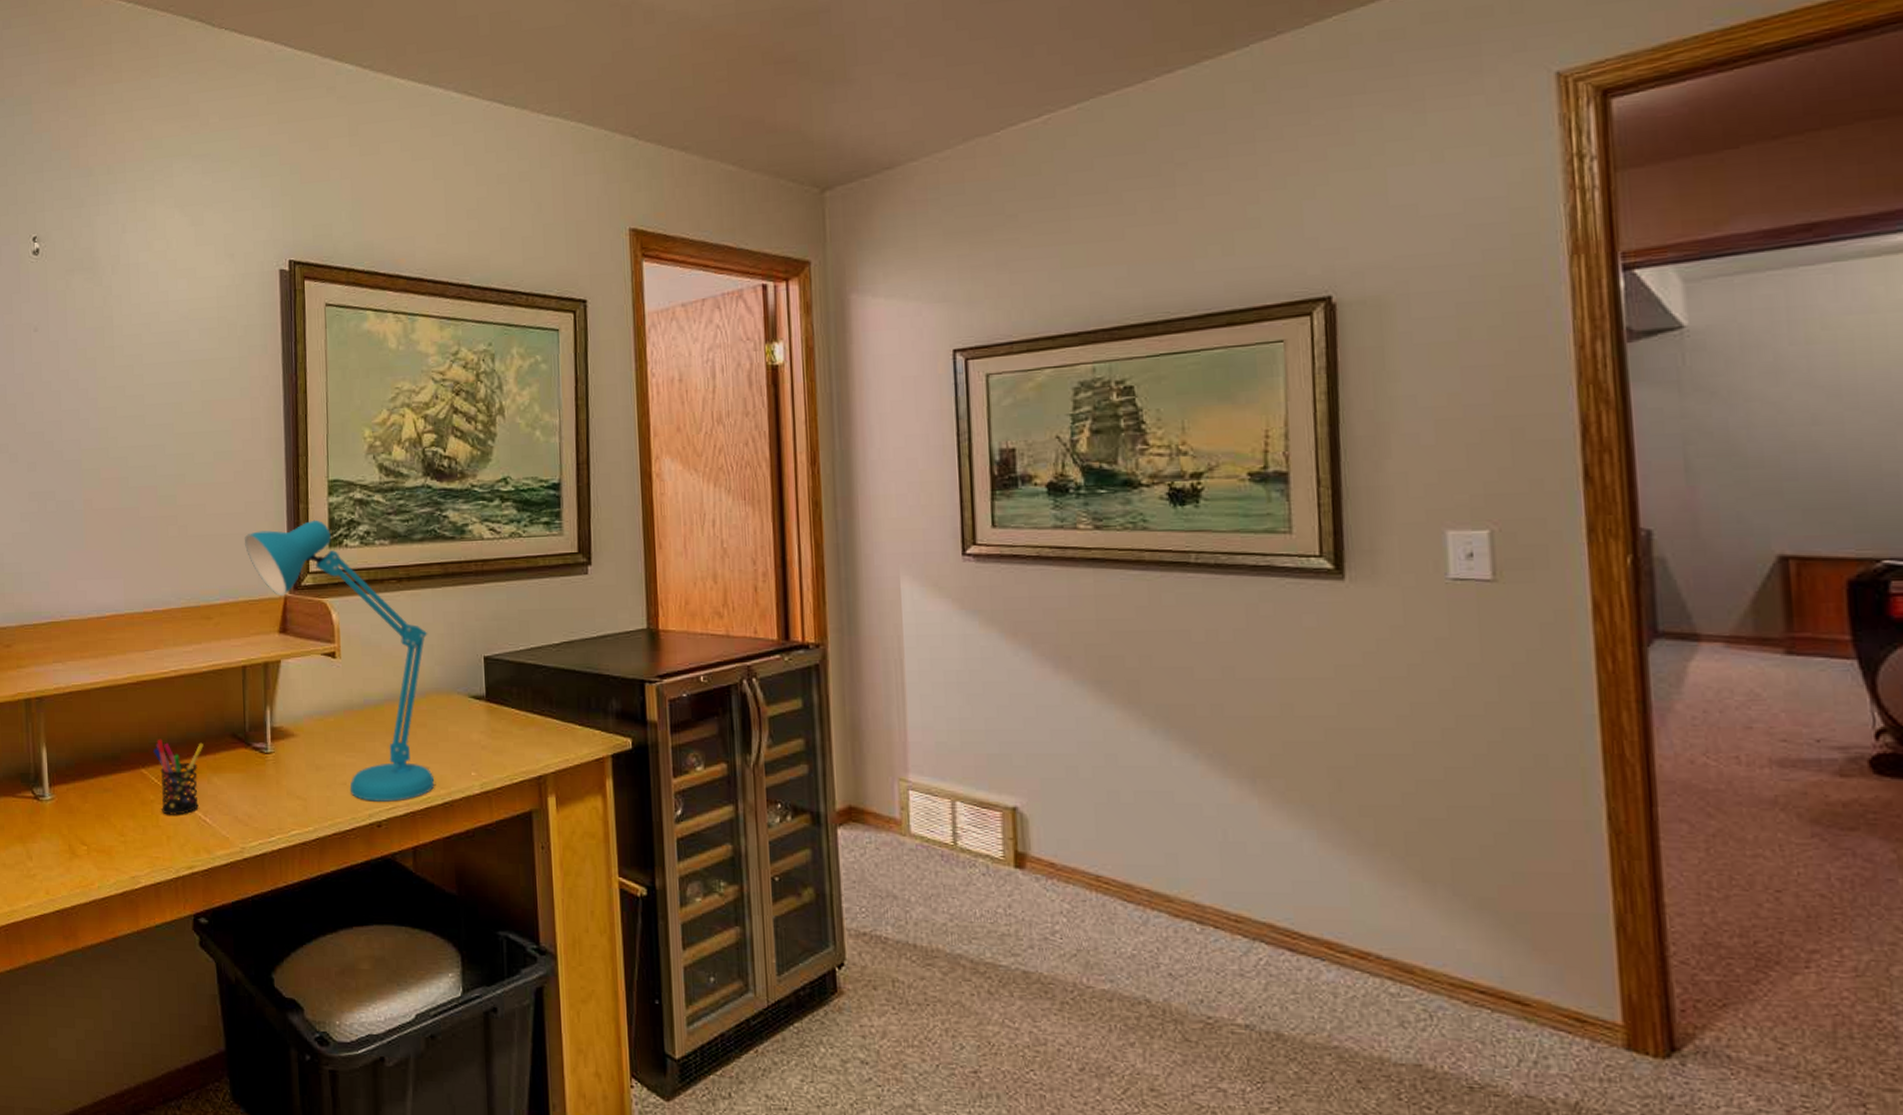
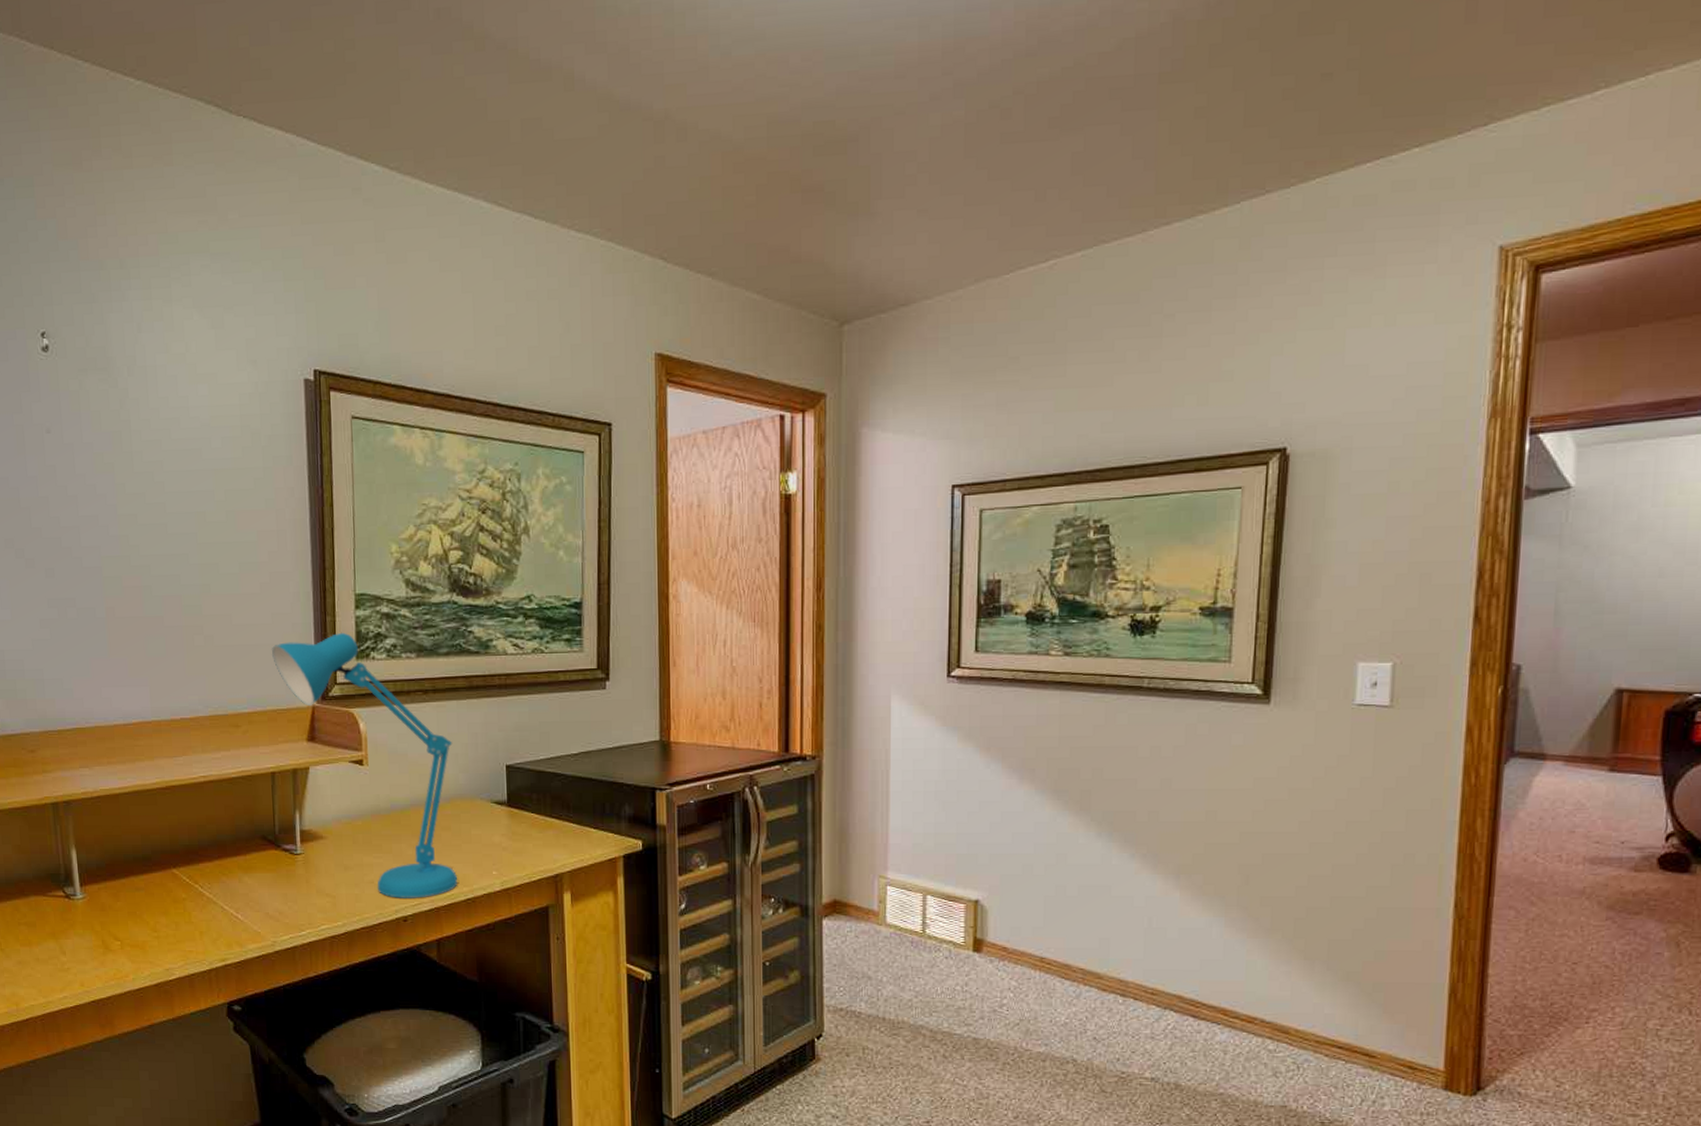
pen holder: present [152,739,204,815] -> none [183,841,234,912]

